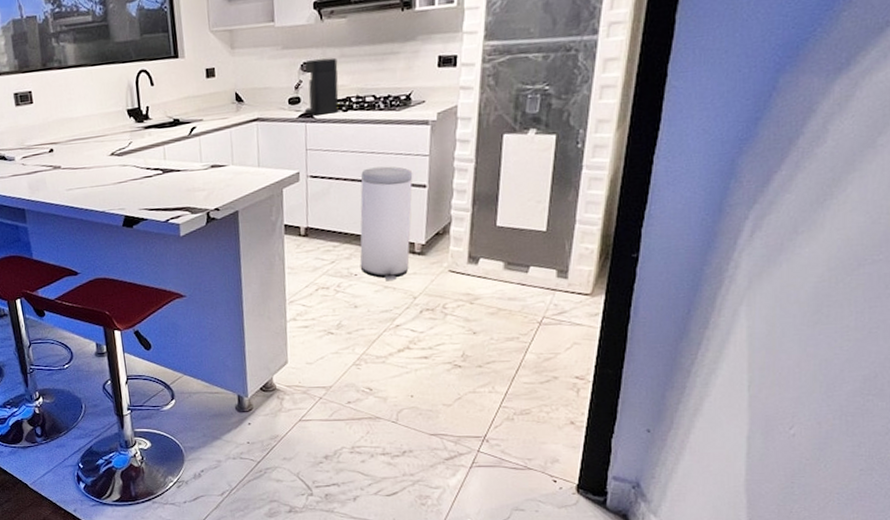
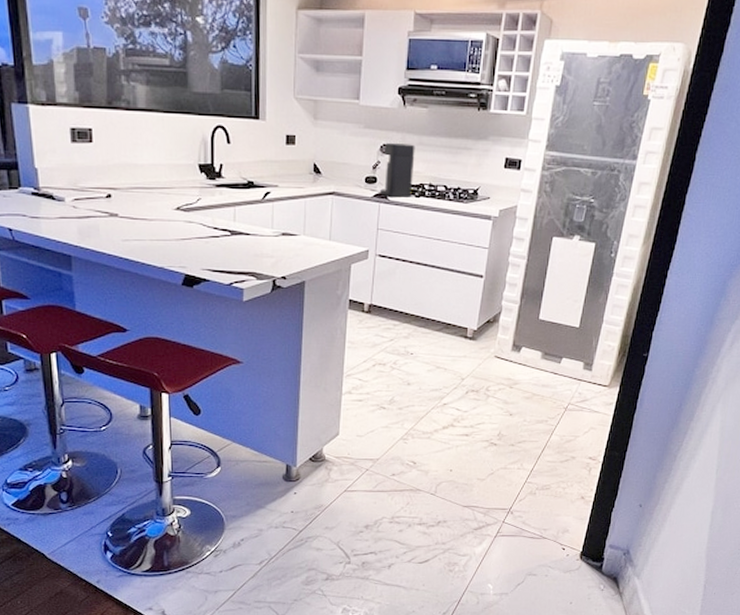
pedal bin: present [360,166,413,281] -> none [416,254,473,362]

